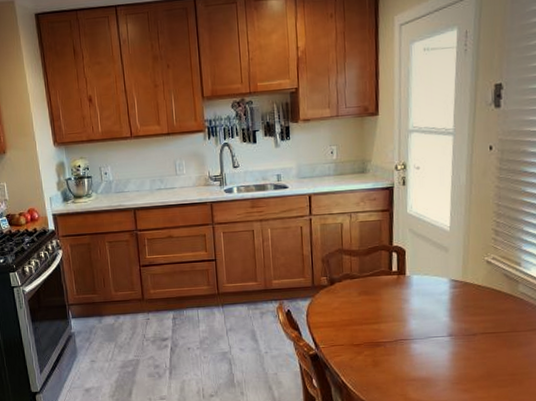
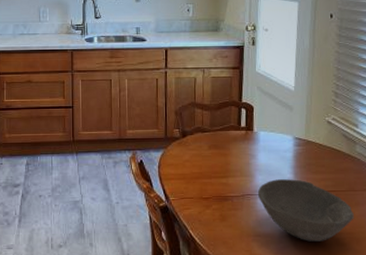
bowl: none [411,322,516,384] -> present [257,179,354,242]

